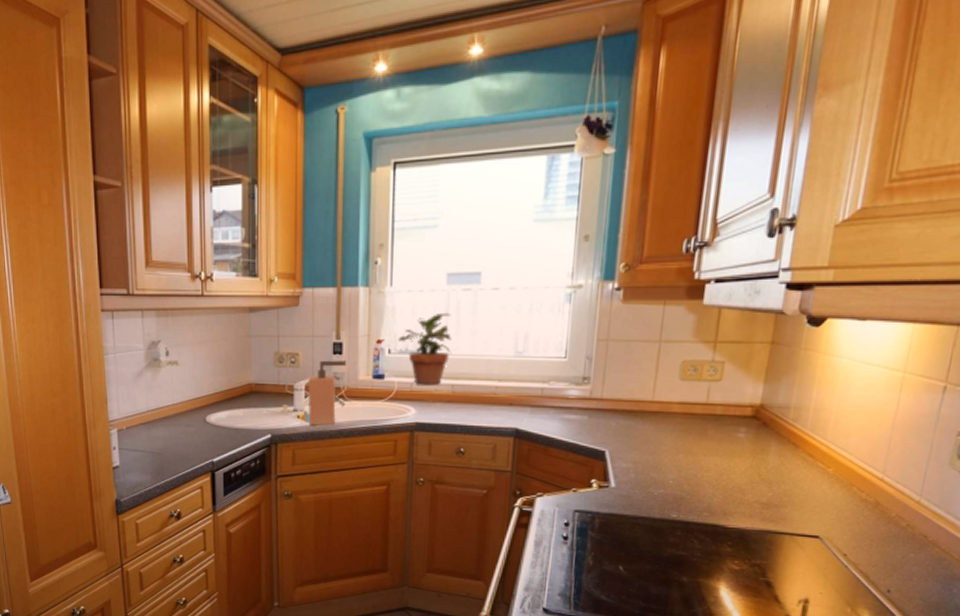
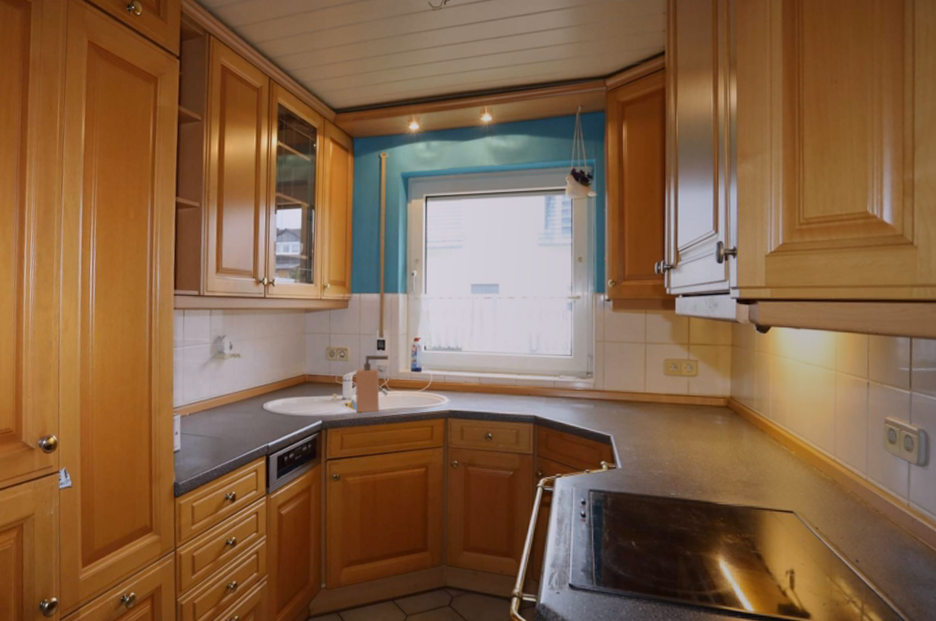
potted plant: present [397,312,452,385] -> none [432,316,478,378]

